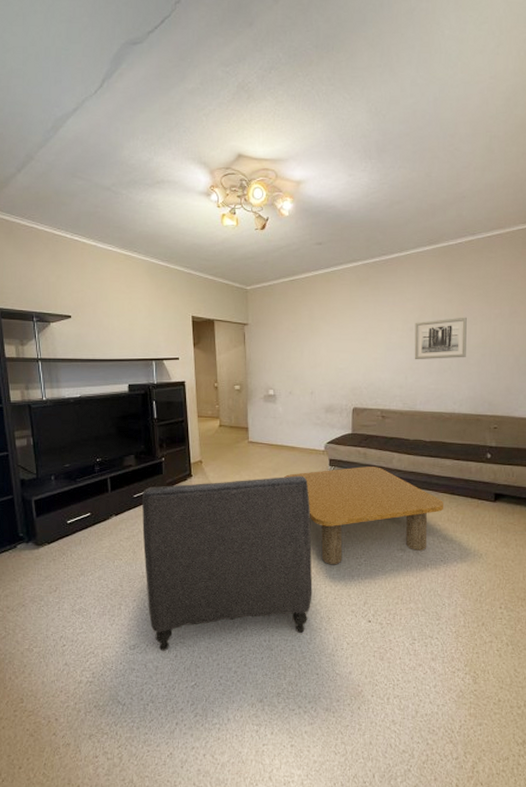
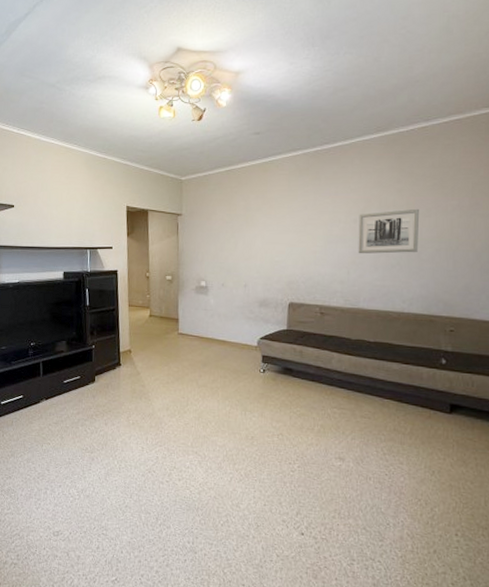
armchair: present [142,475,313,651] -> none [70,370,241,541]
coffee table: present [284,467,445,565] -> none [214,365,390,469]

